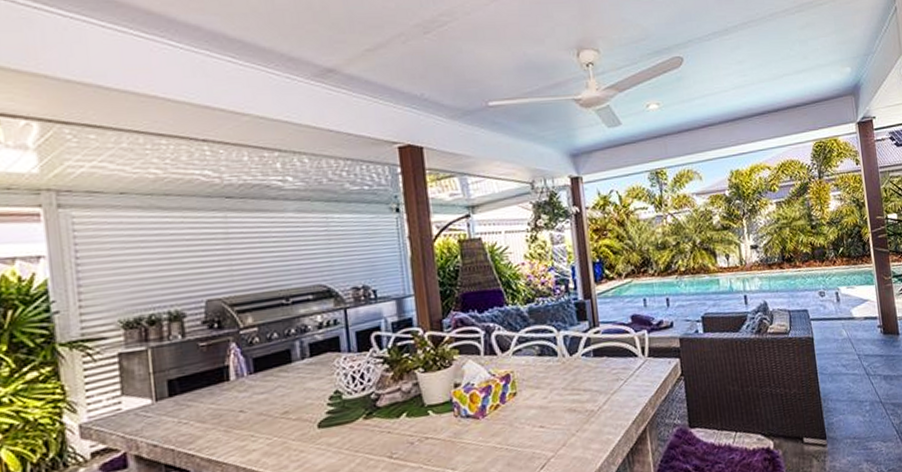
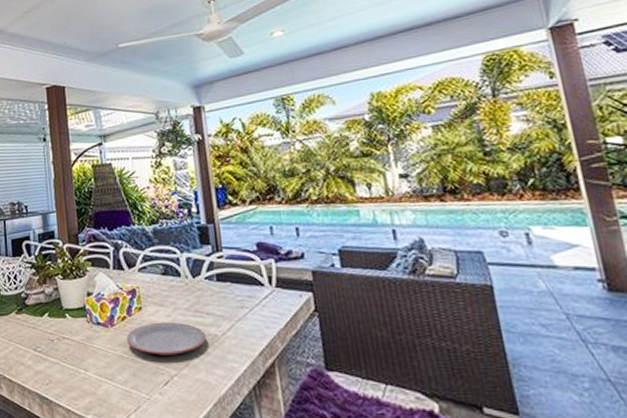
plate: none [499,403,584,440] -> present [126,321,207,355]

